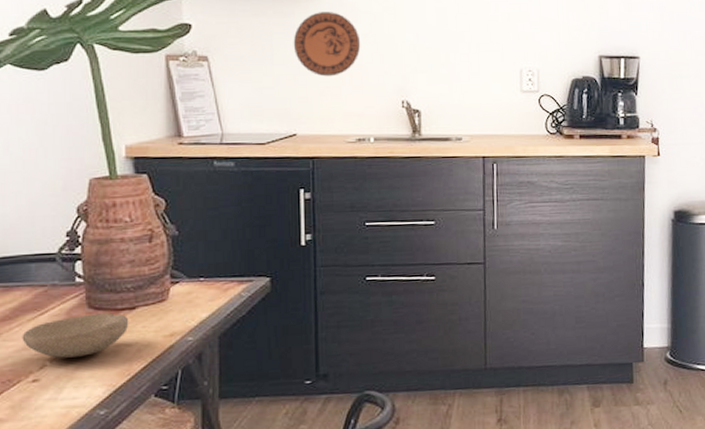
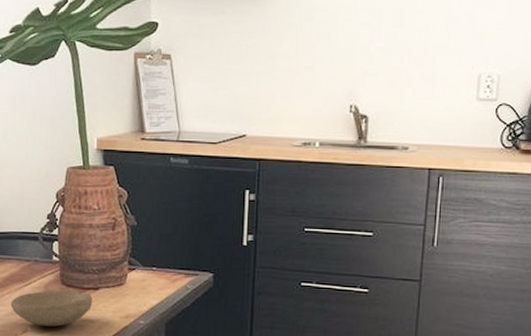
decorative plate: present [293,12,361,77] -> none [248,10,314,78]

